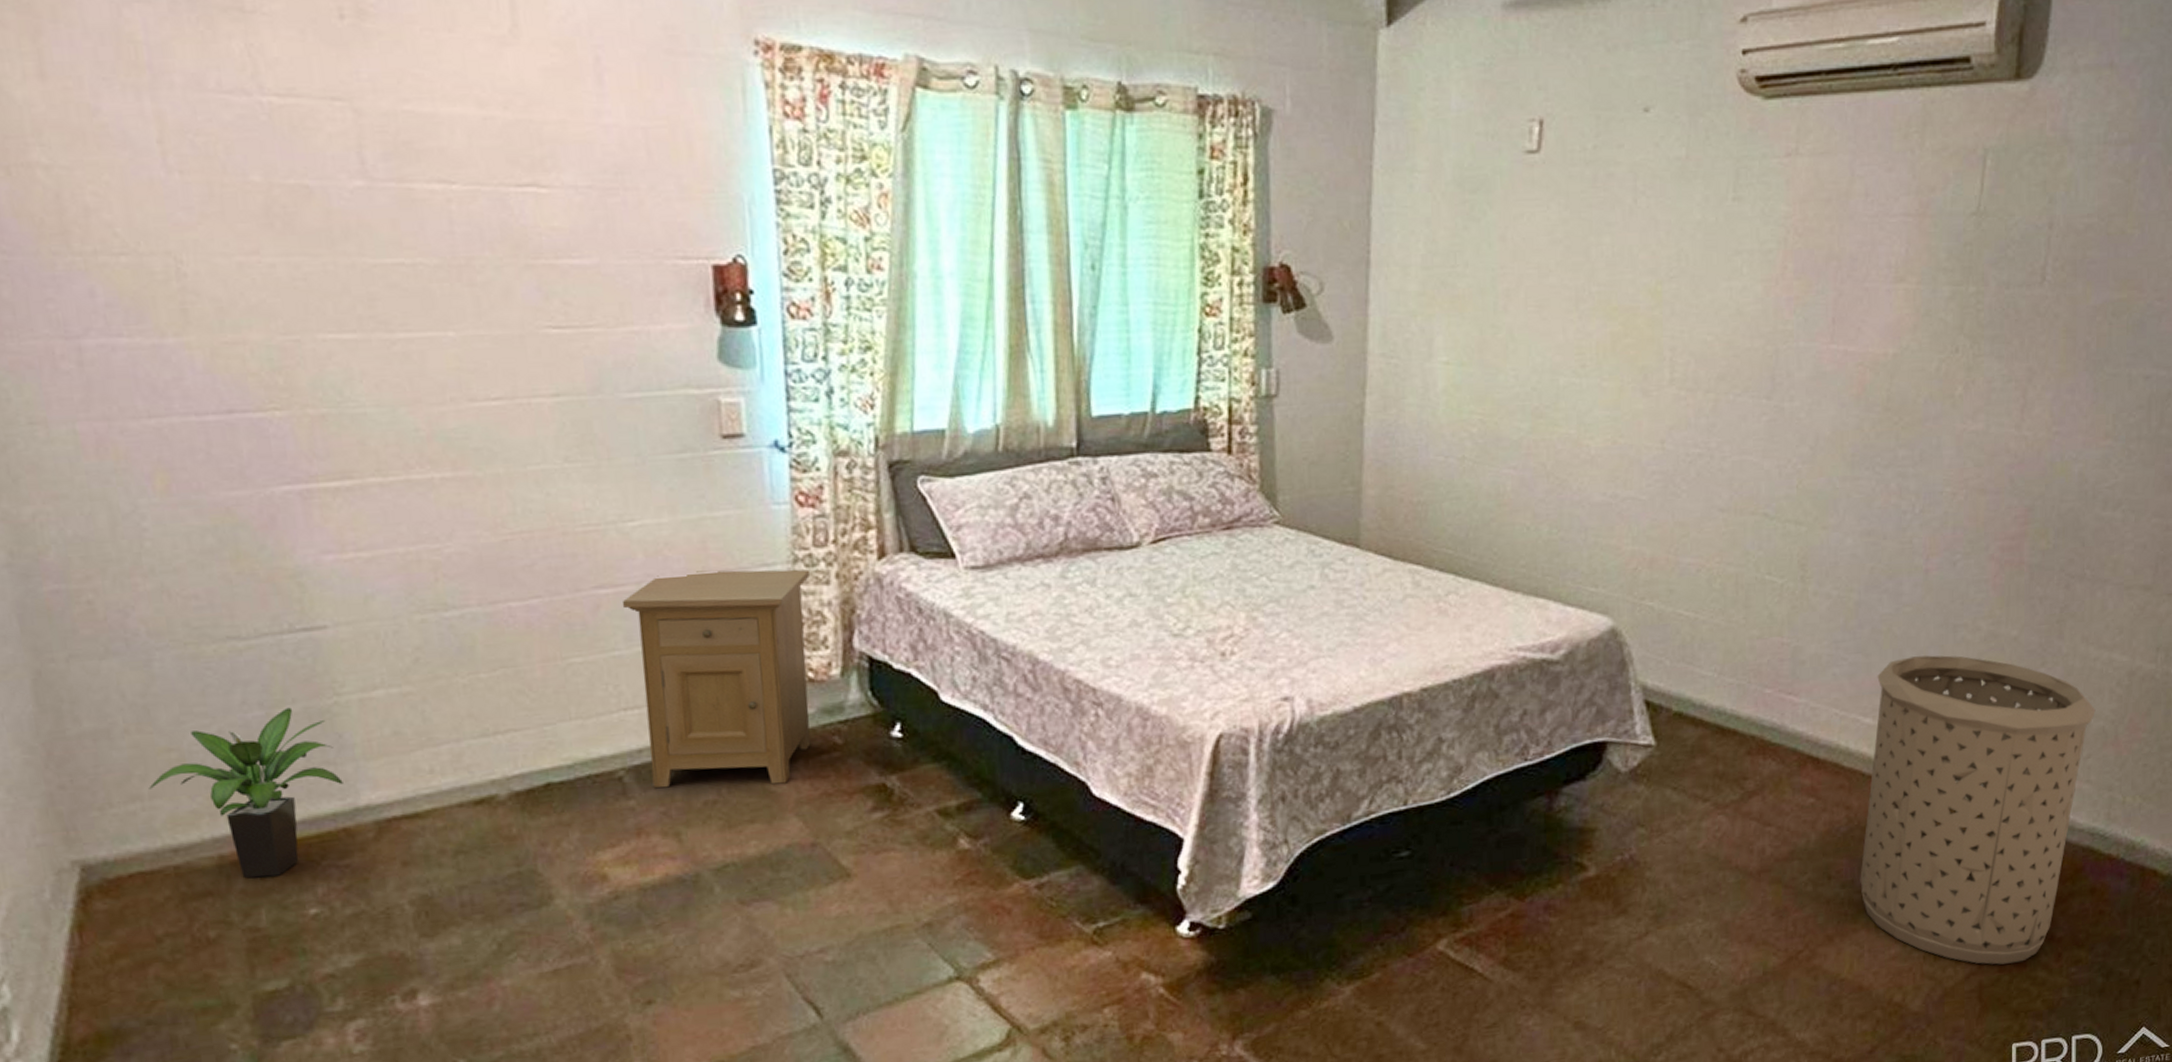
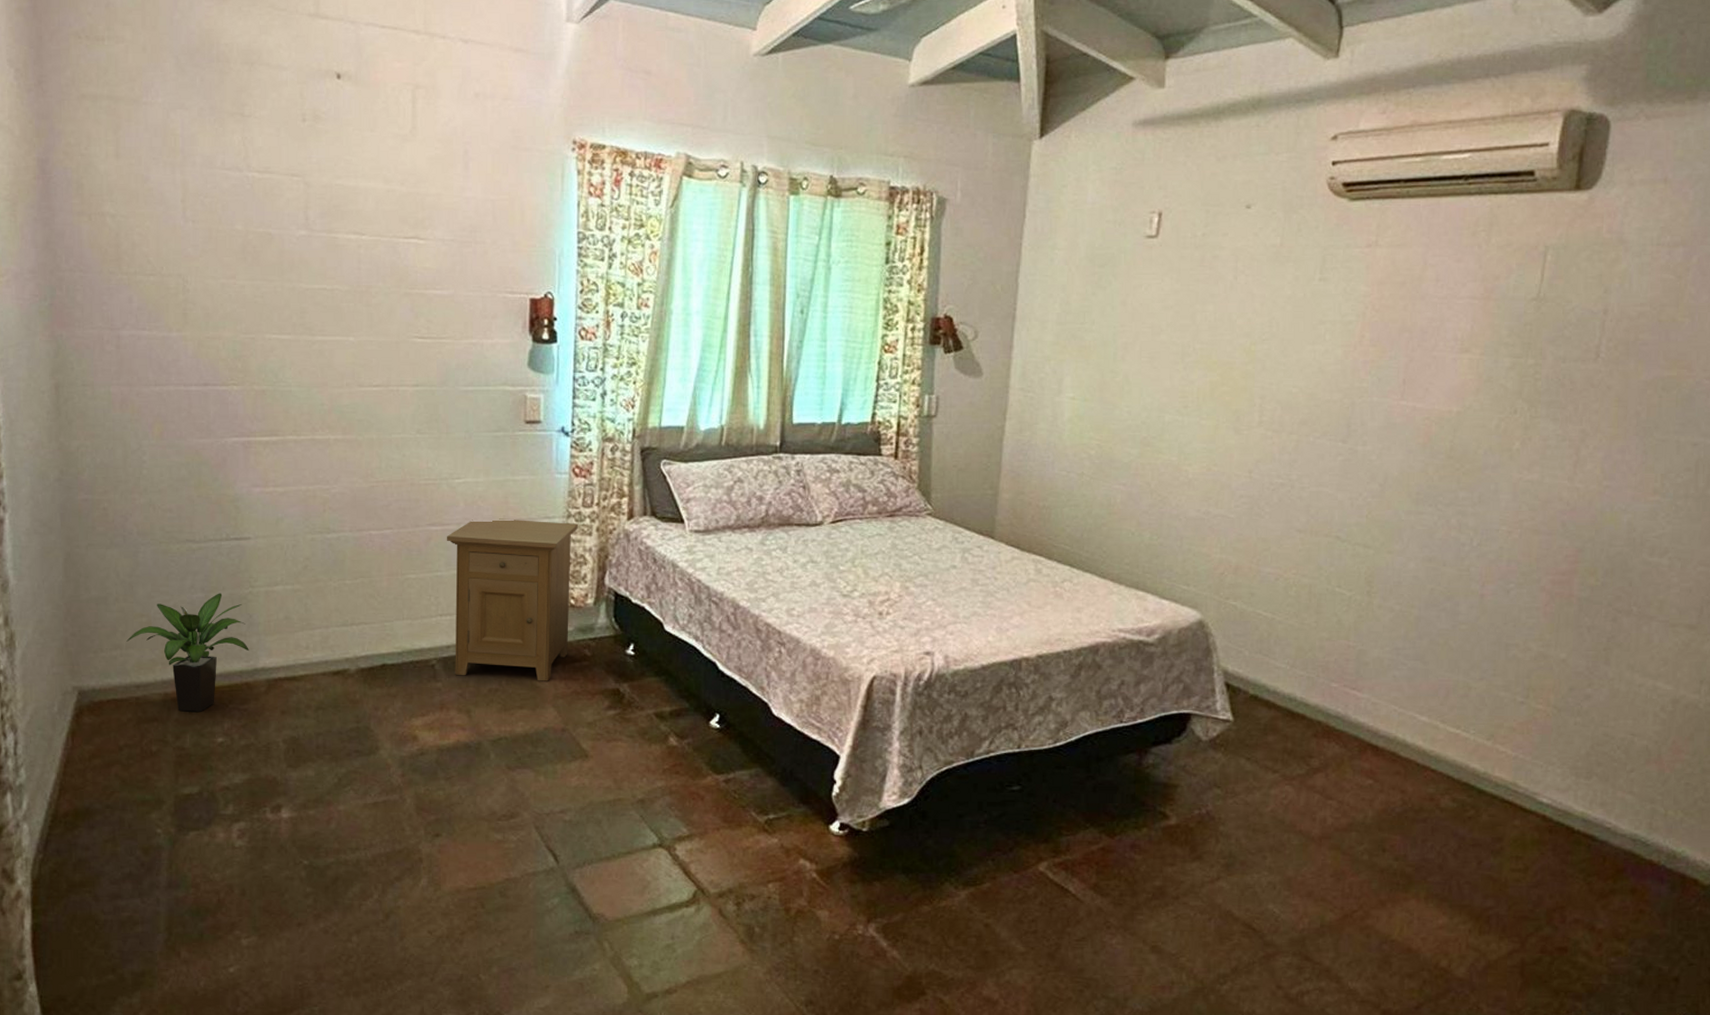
laundry basket: present [1860,655,2096,965] -> none [1412,668,1640,947]

